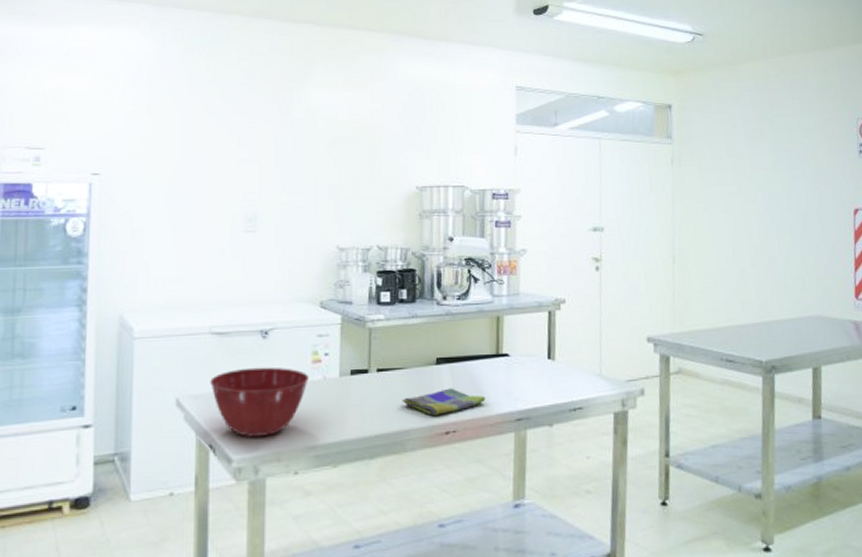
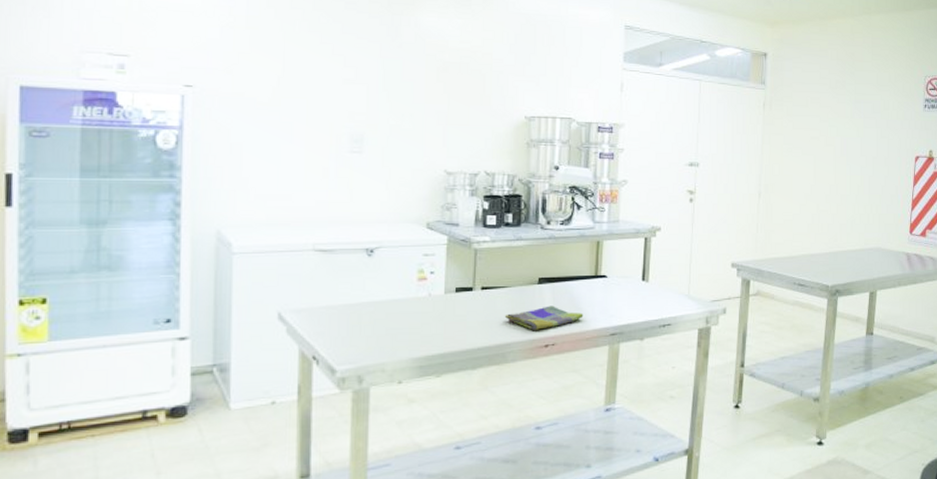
mixing bowl: present [210,367,309,438] -> none [314,283,414,350]

